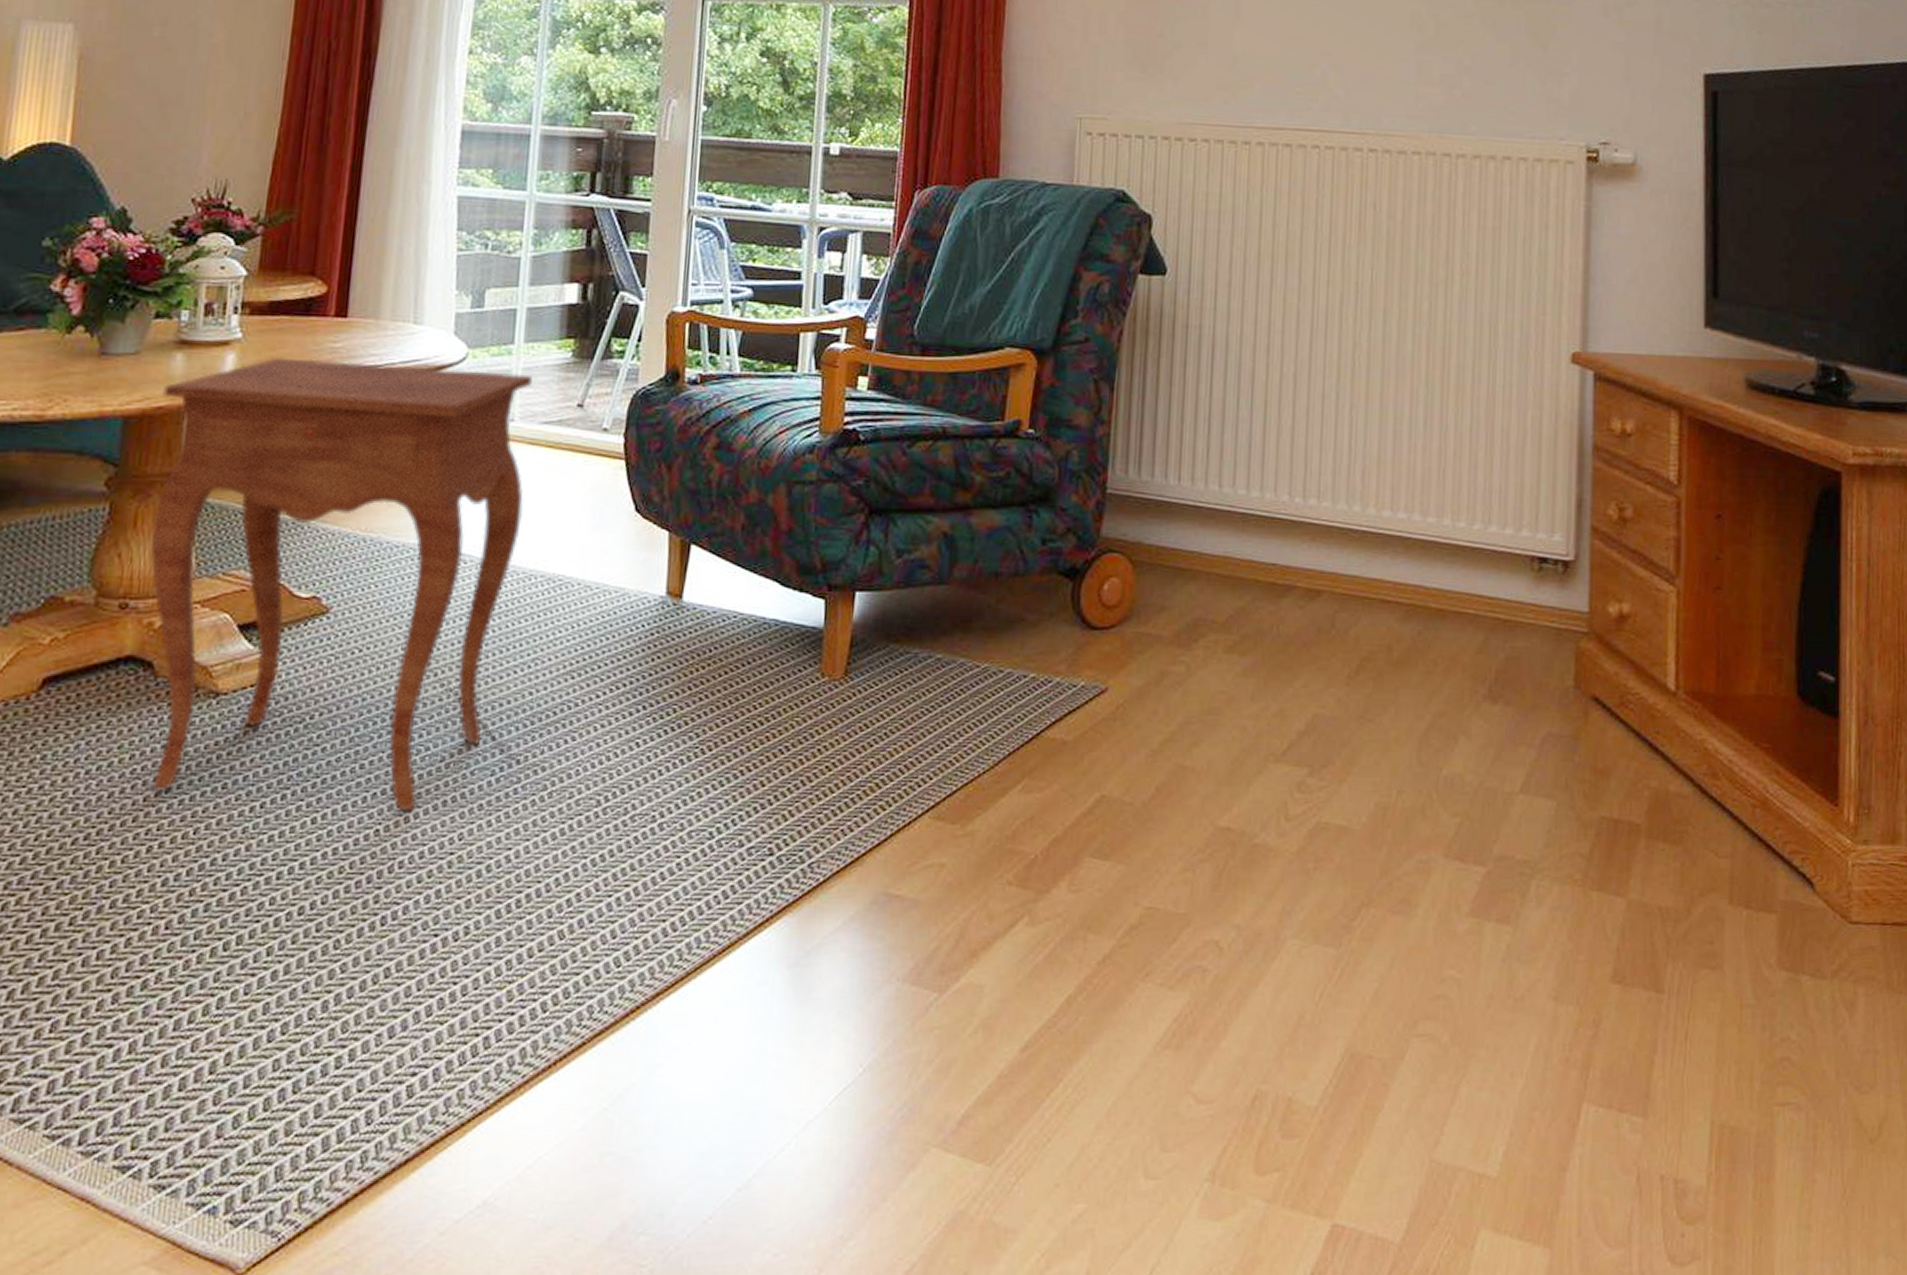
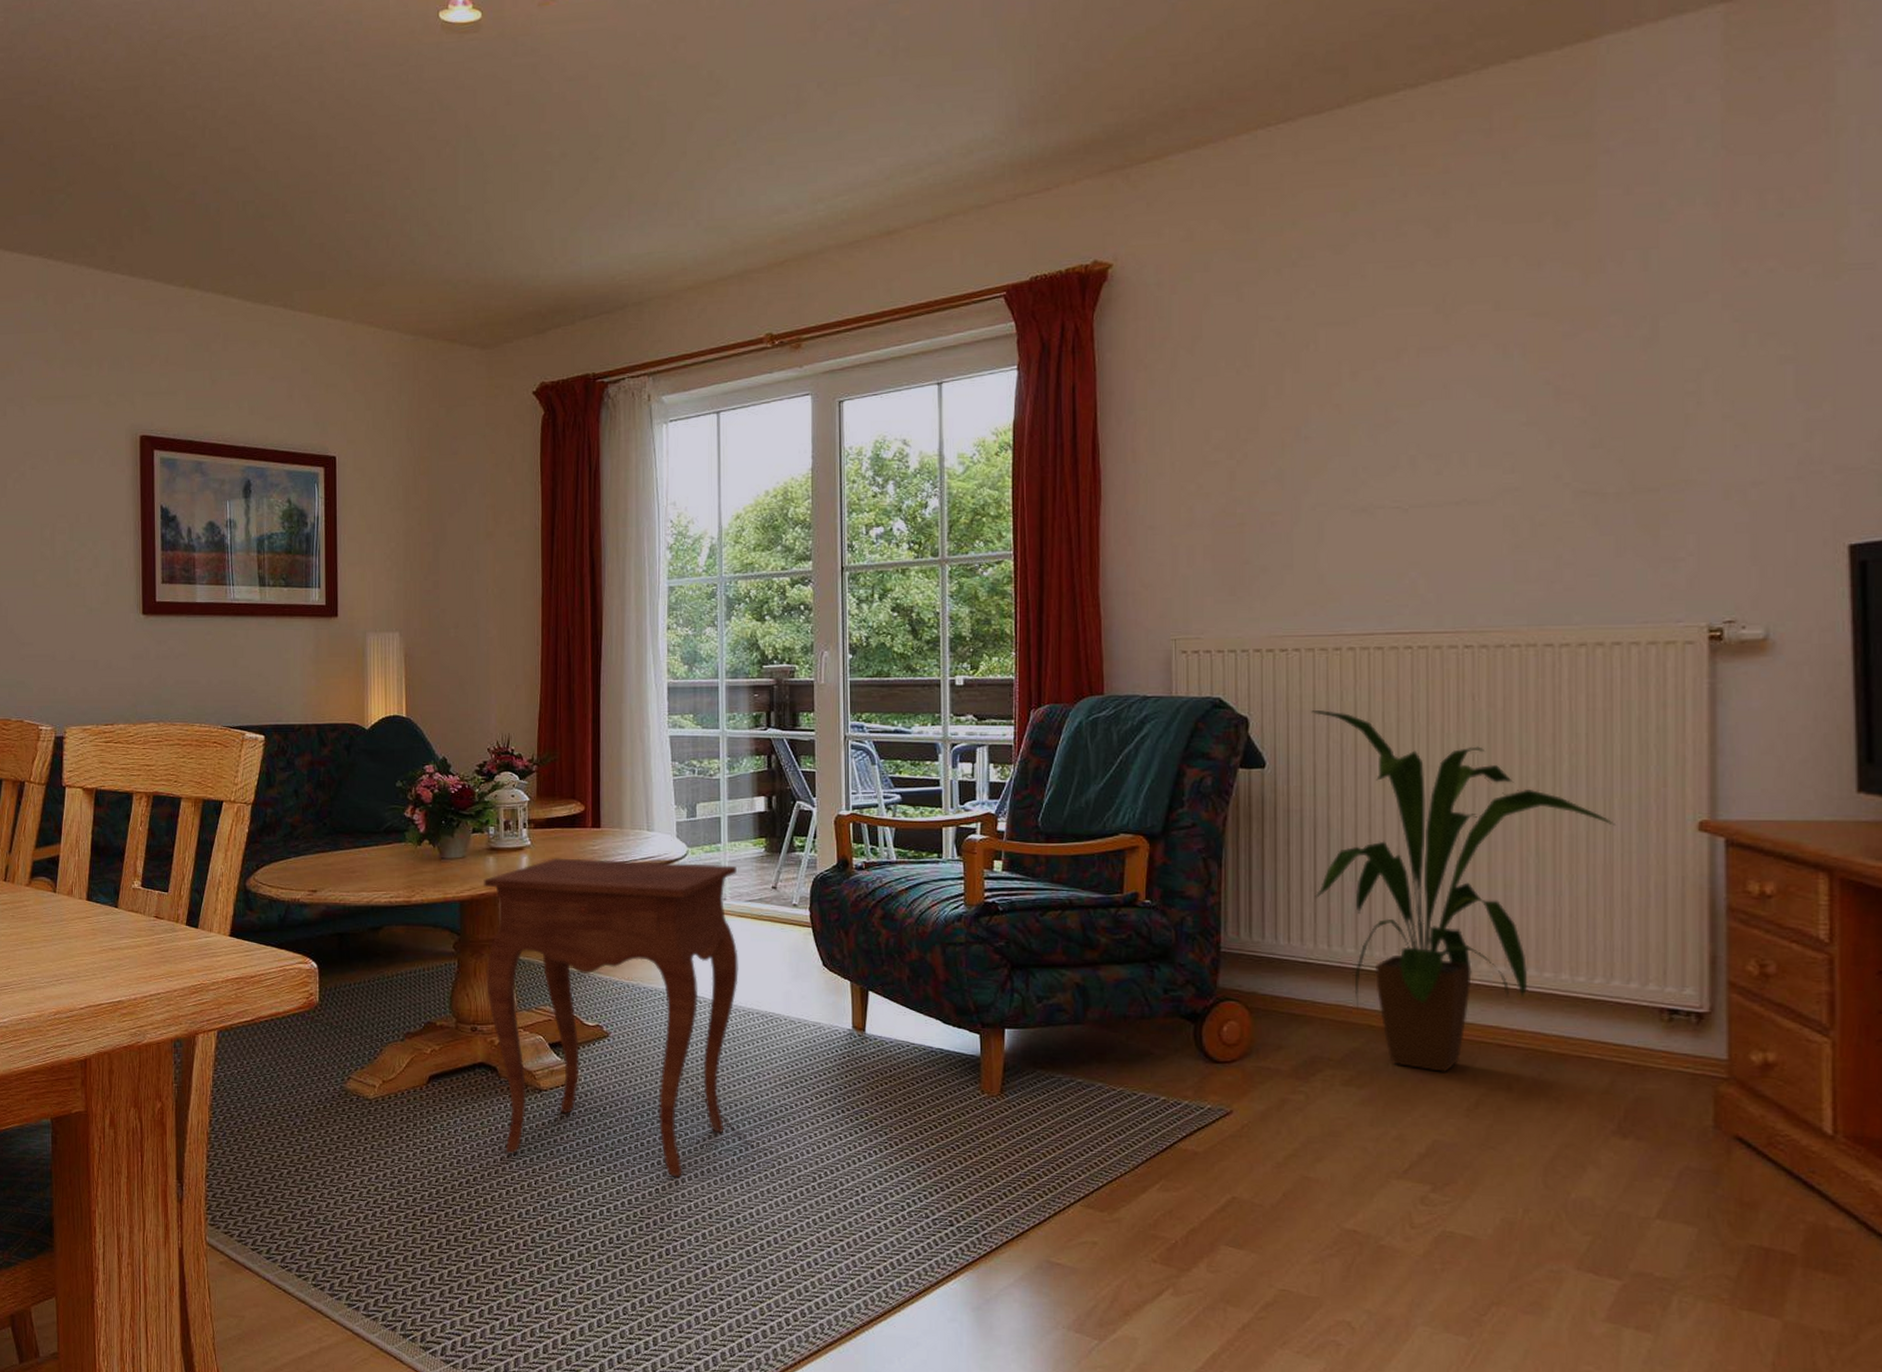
house plant: none [1209,211,1499,635] -> present [1311,710,1615,1073]

